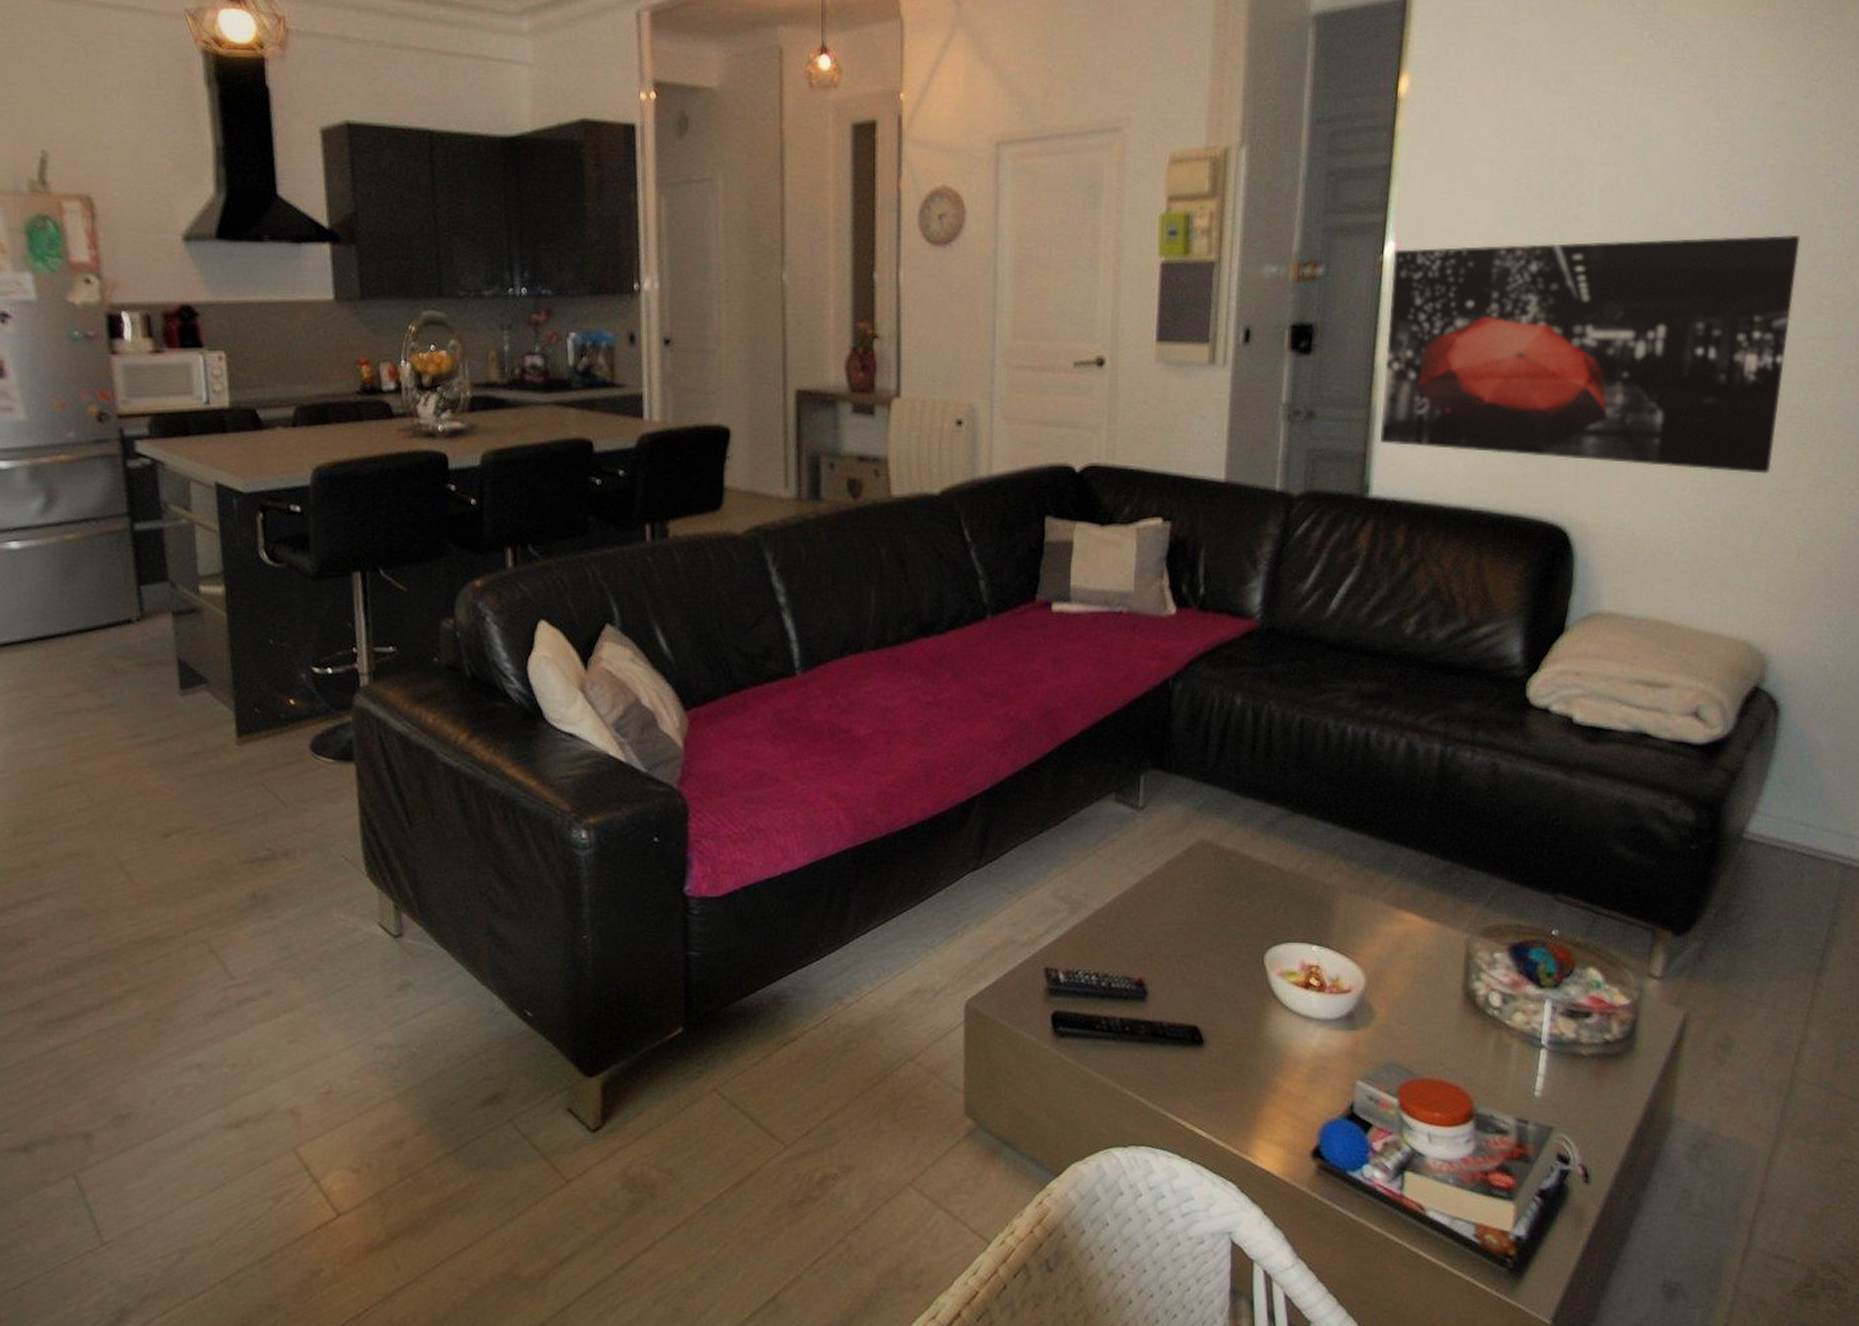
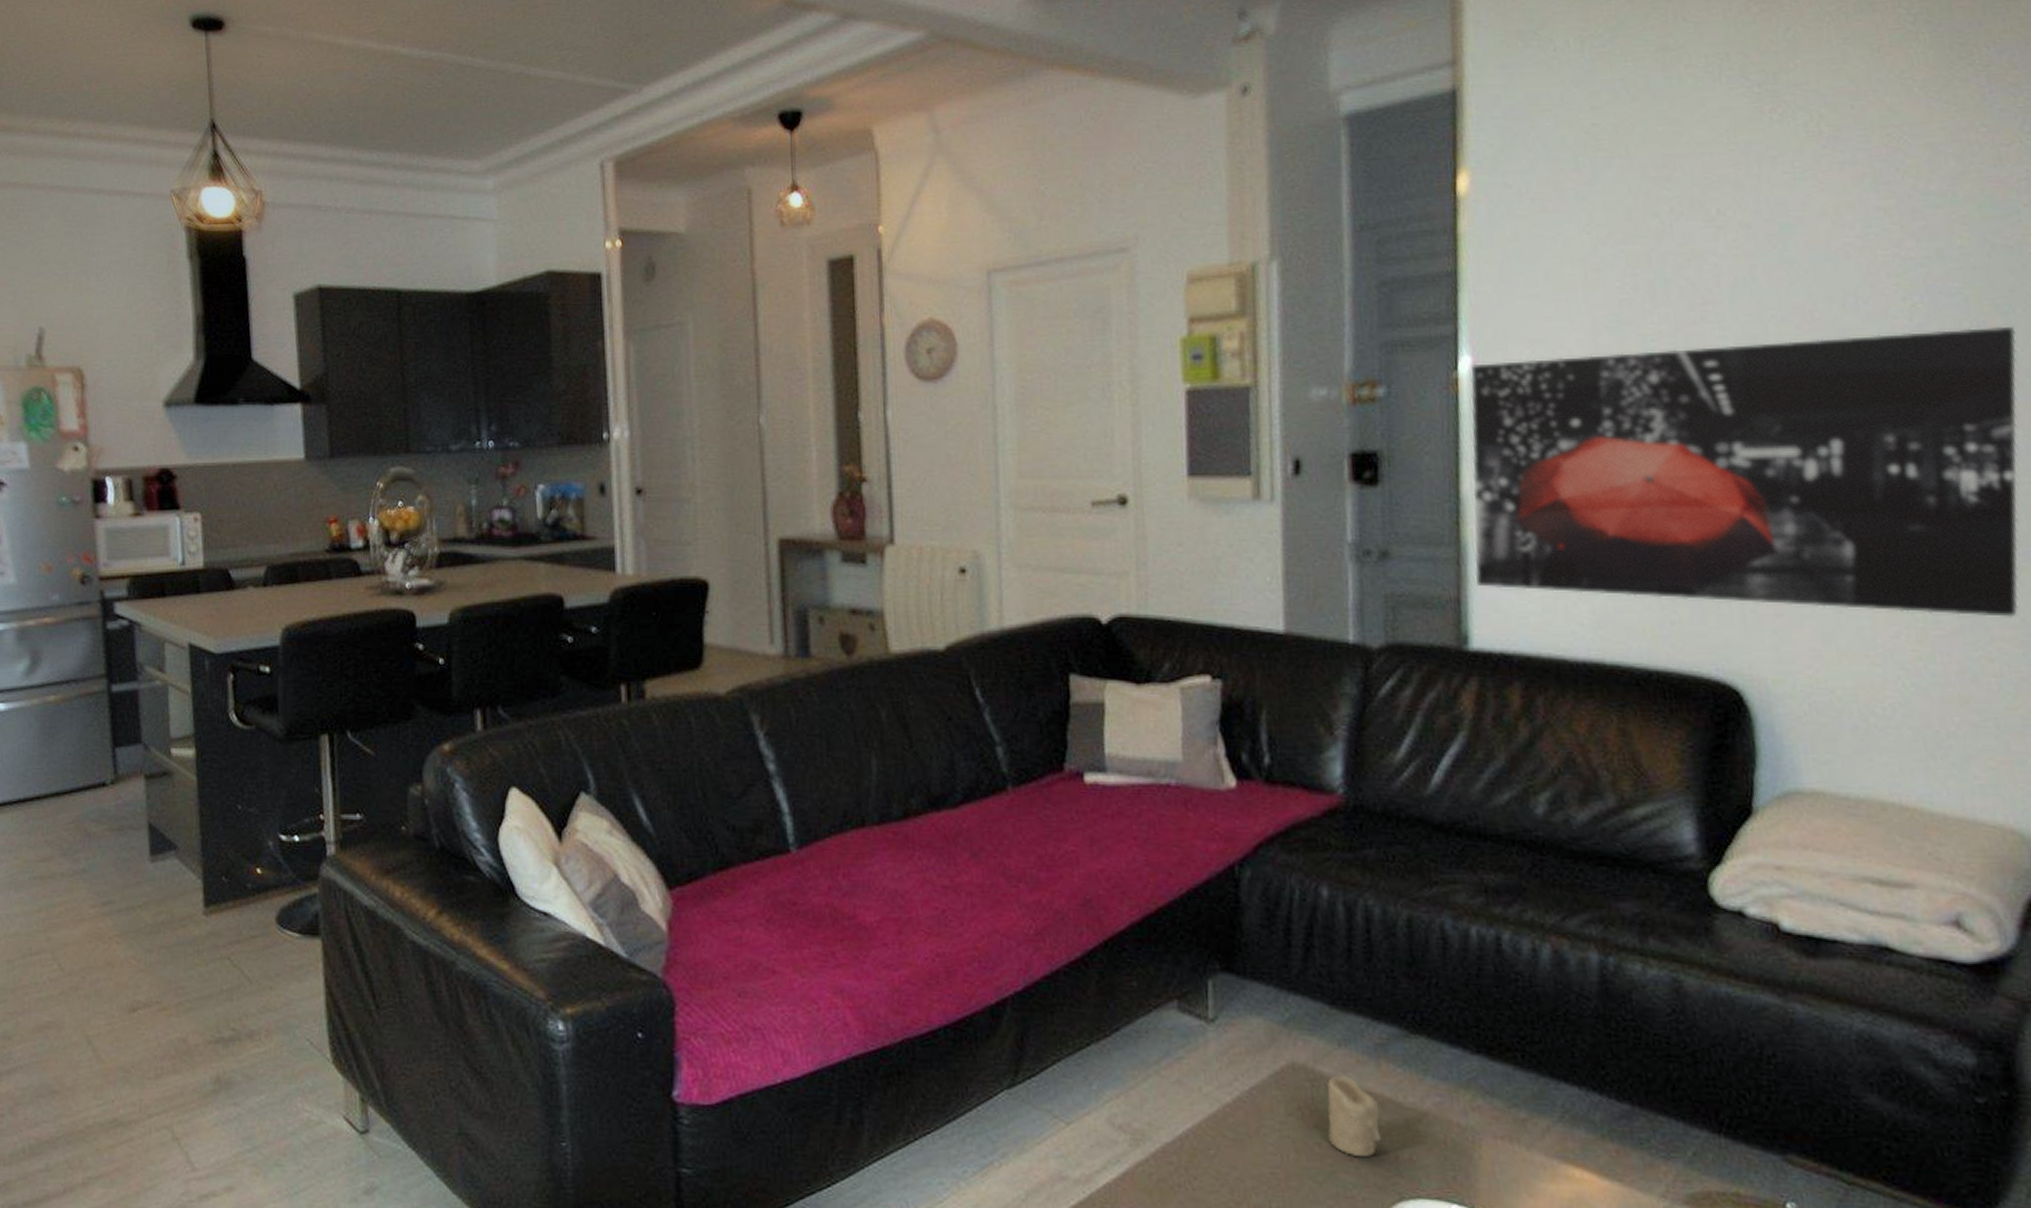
candle: none [1224,848,1265,912] -> present [1327,1075,1381,1157]

